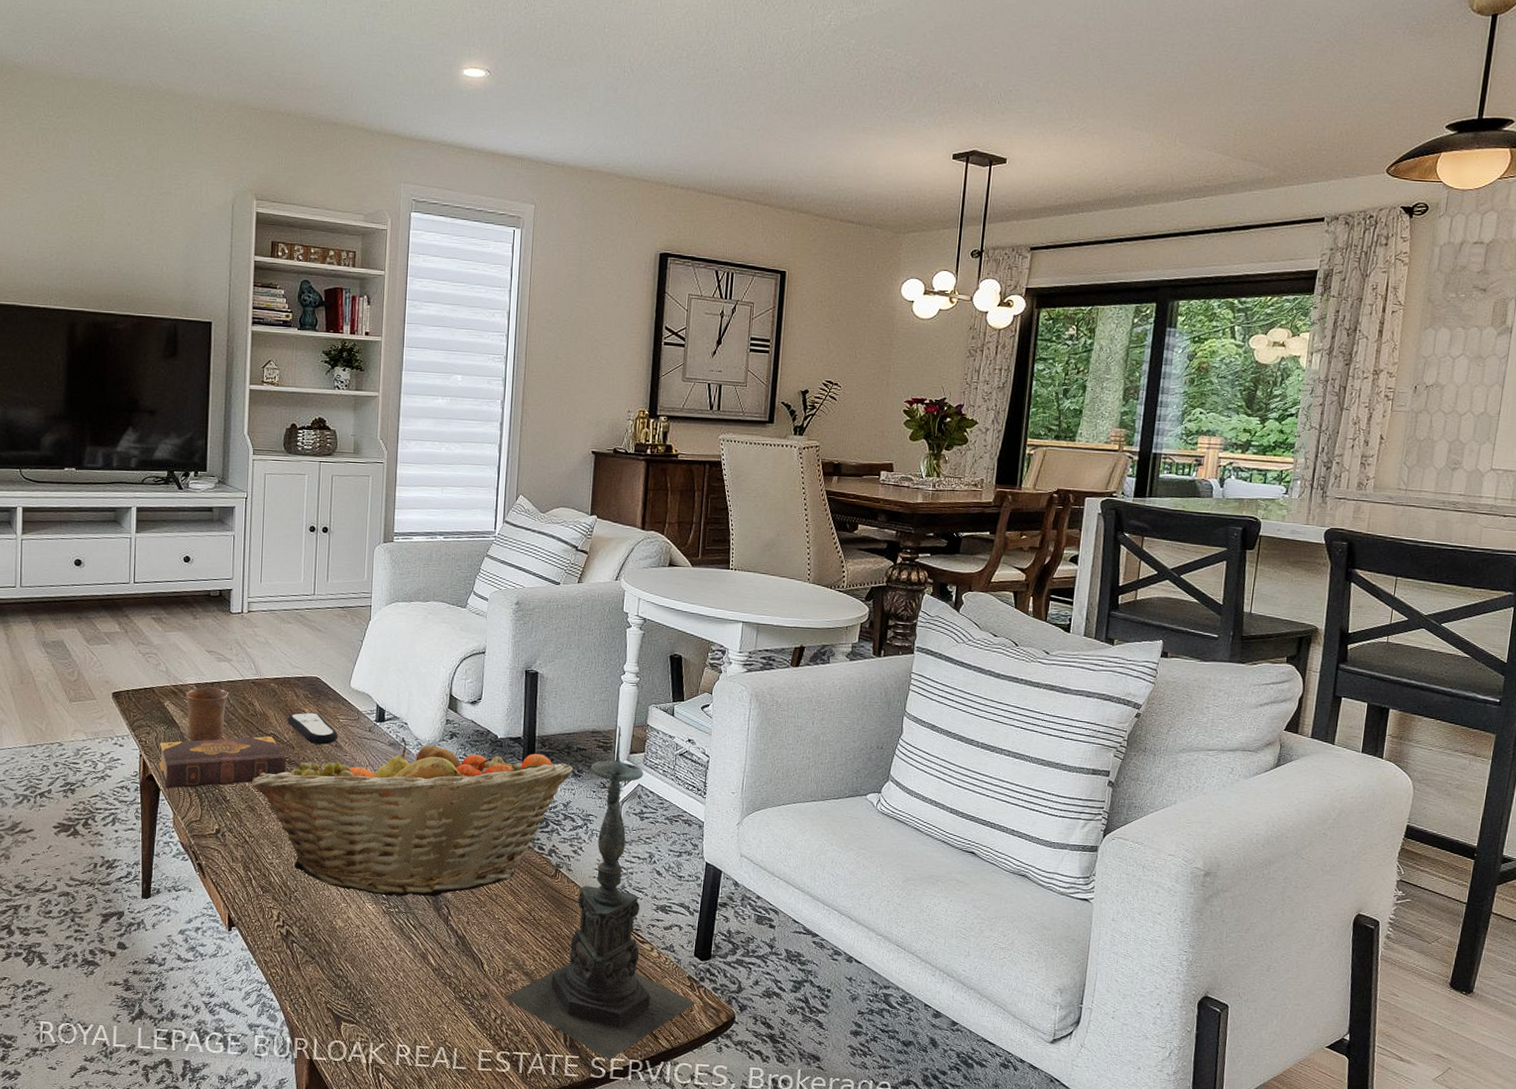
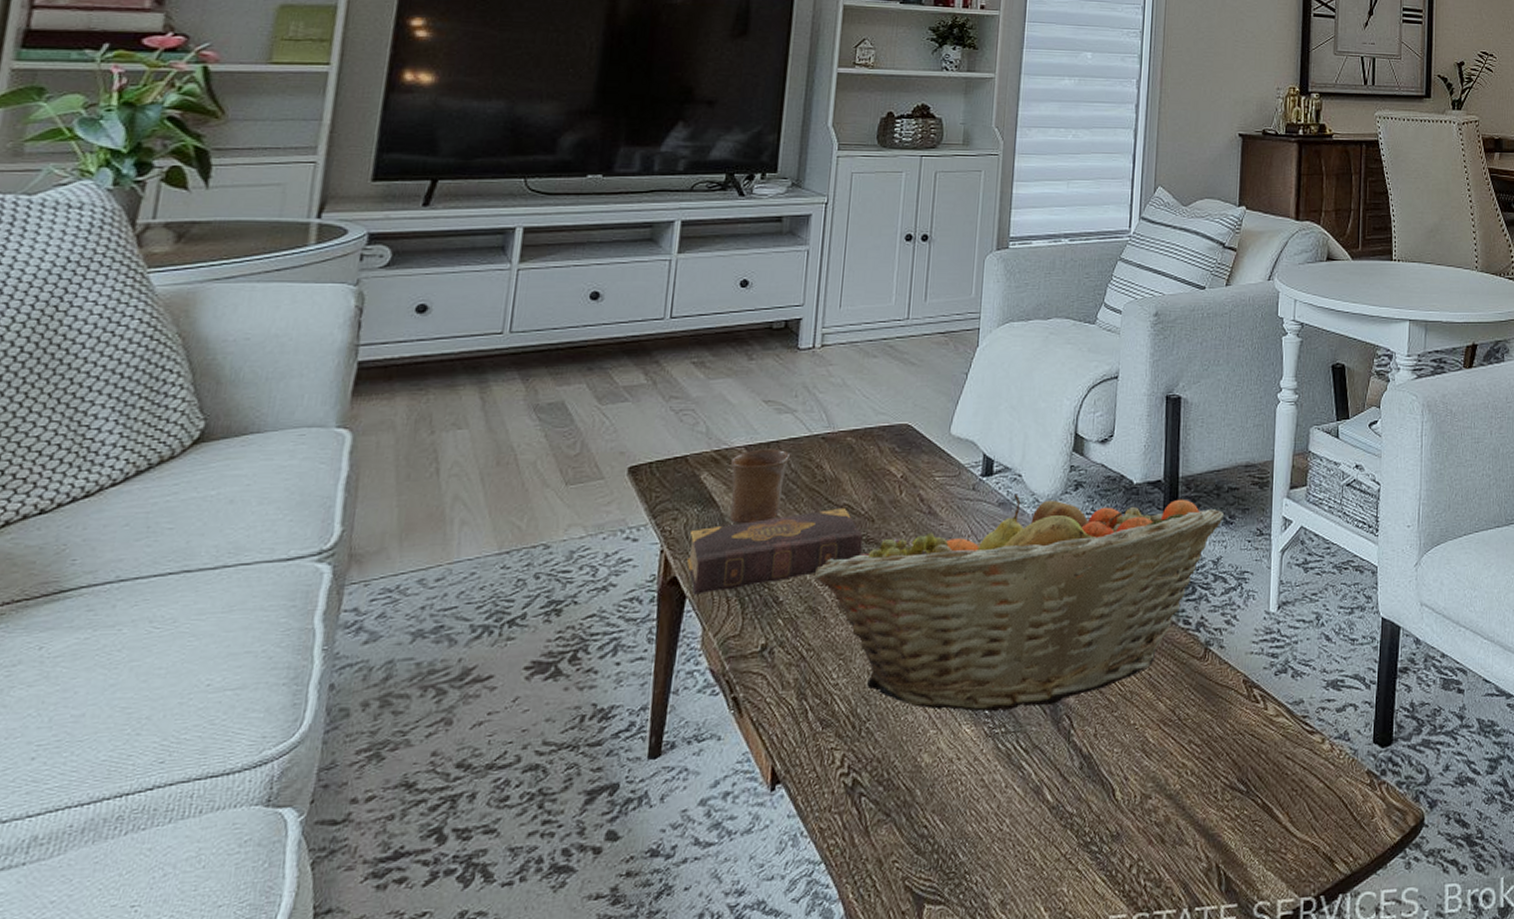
remote control: present [287,712,338,745] -> none [866,471,932,513]
candle holder: present [505,725,695,1060] -> none [1143,455,1377,903]

